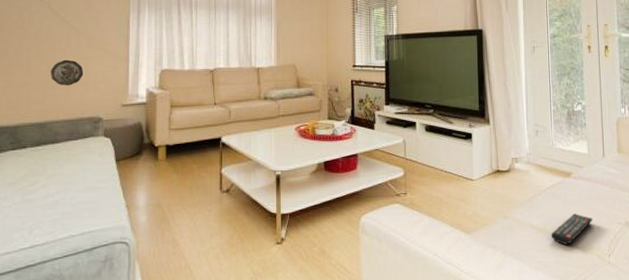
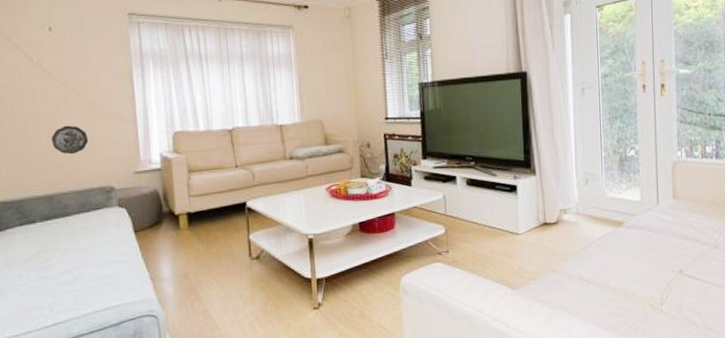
remote control: present [551,213,593,245] -> none [601,263,645,296]

